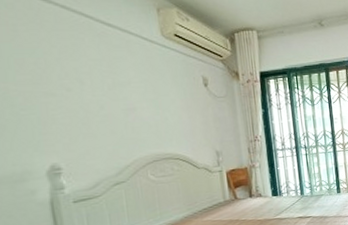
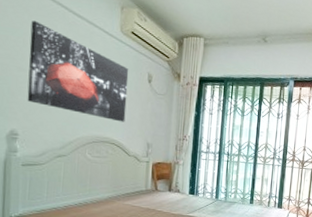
wall art: none [51,37,187,134] -> present [27,21,129,122]

